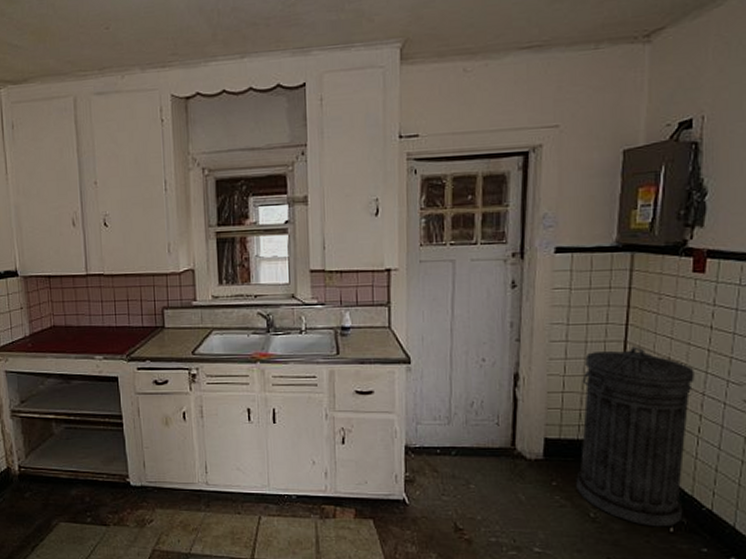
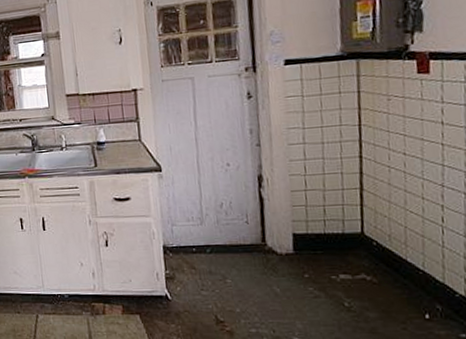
trash can: present [576,346,694,527] -> none [323,145,437,314]

